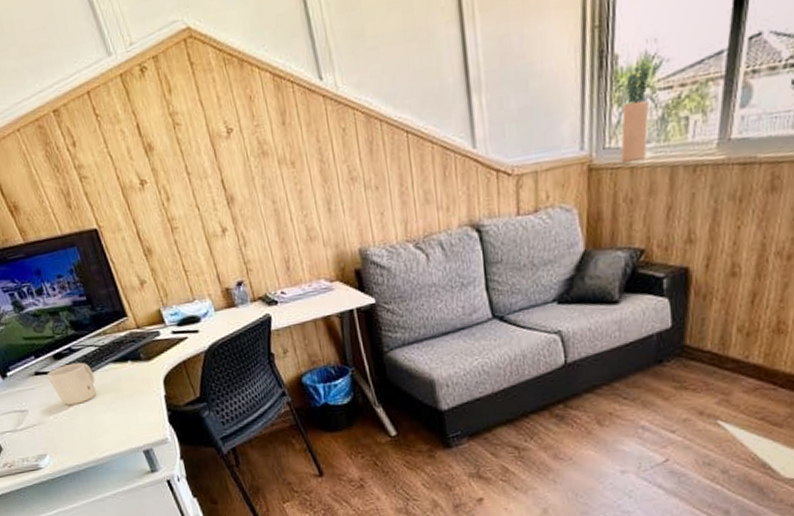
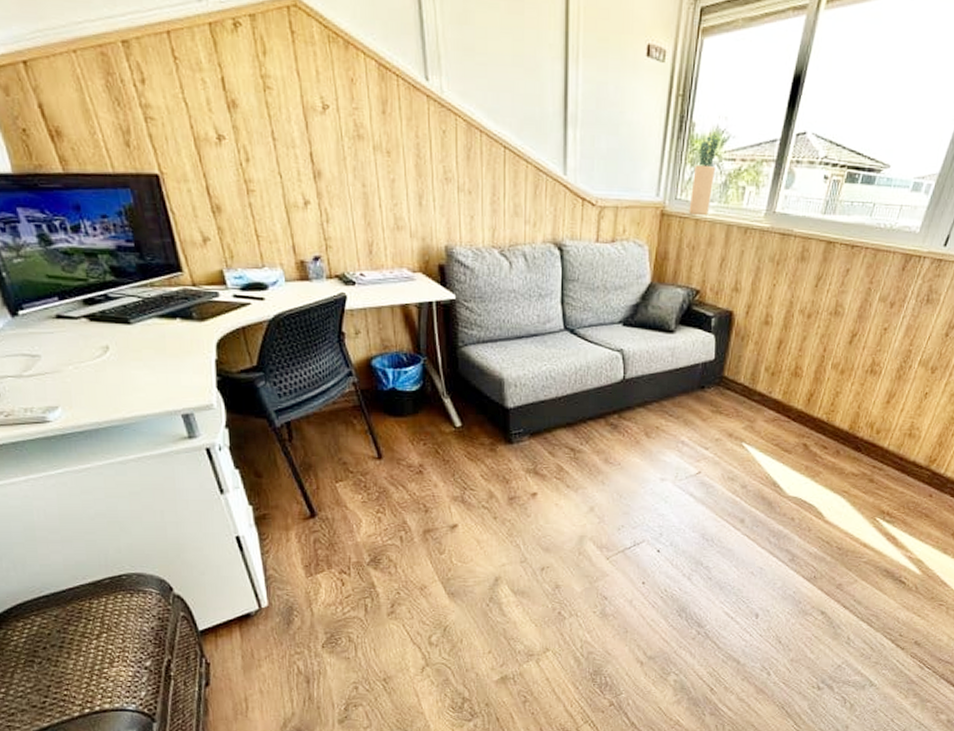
mug: present [46,362,97,405] -> none [71,311,133,356]

